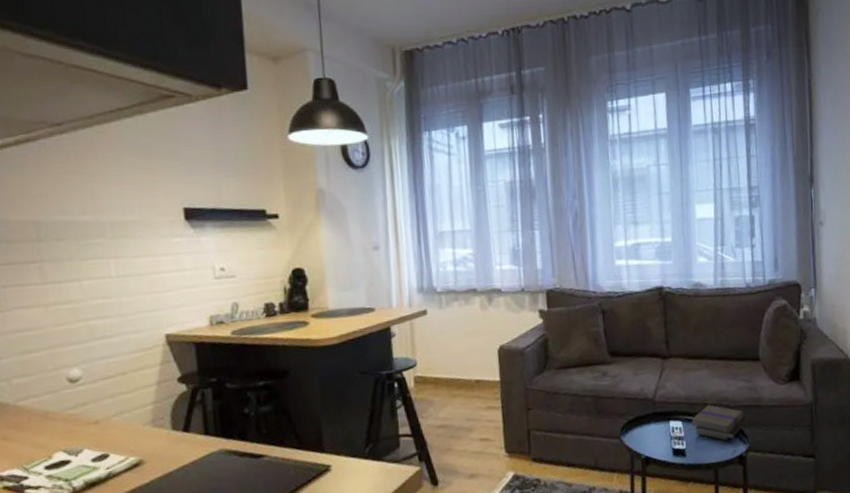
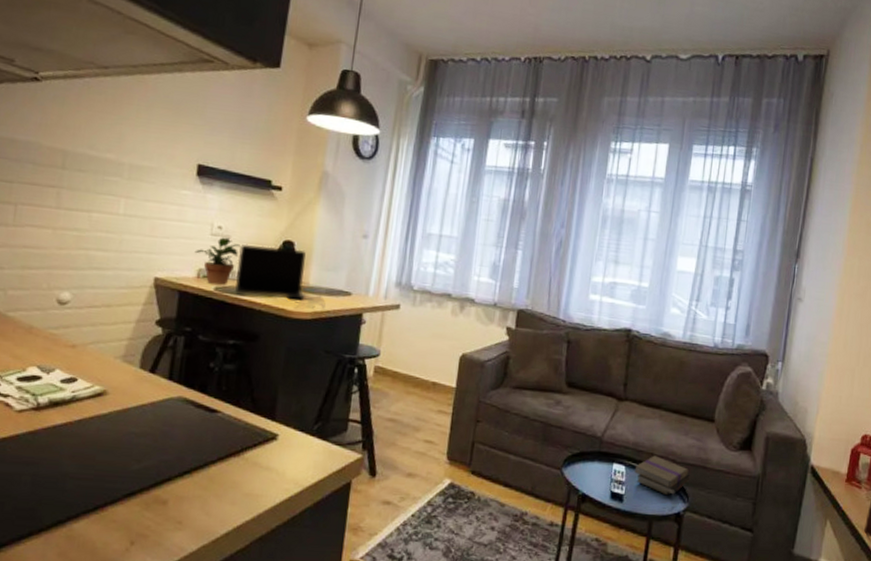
potted plant: none [201,278,248,331] -> present [194,237,241,286]
laptop computer: none [248,274,327,335] -> present [234,244,306,300]

